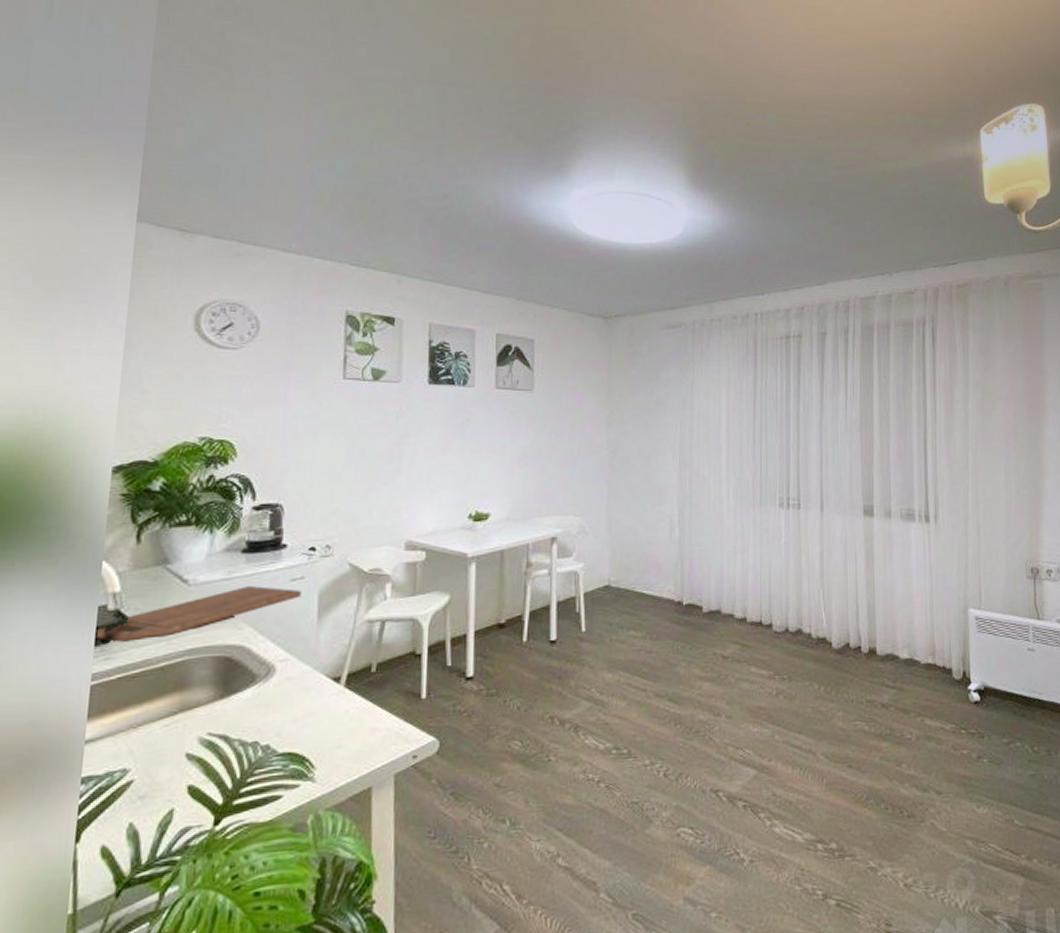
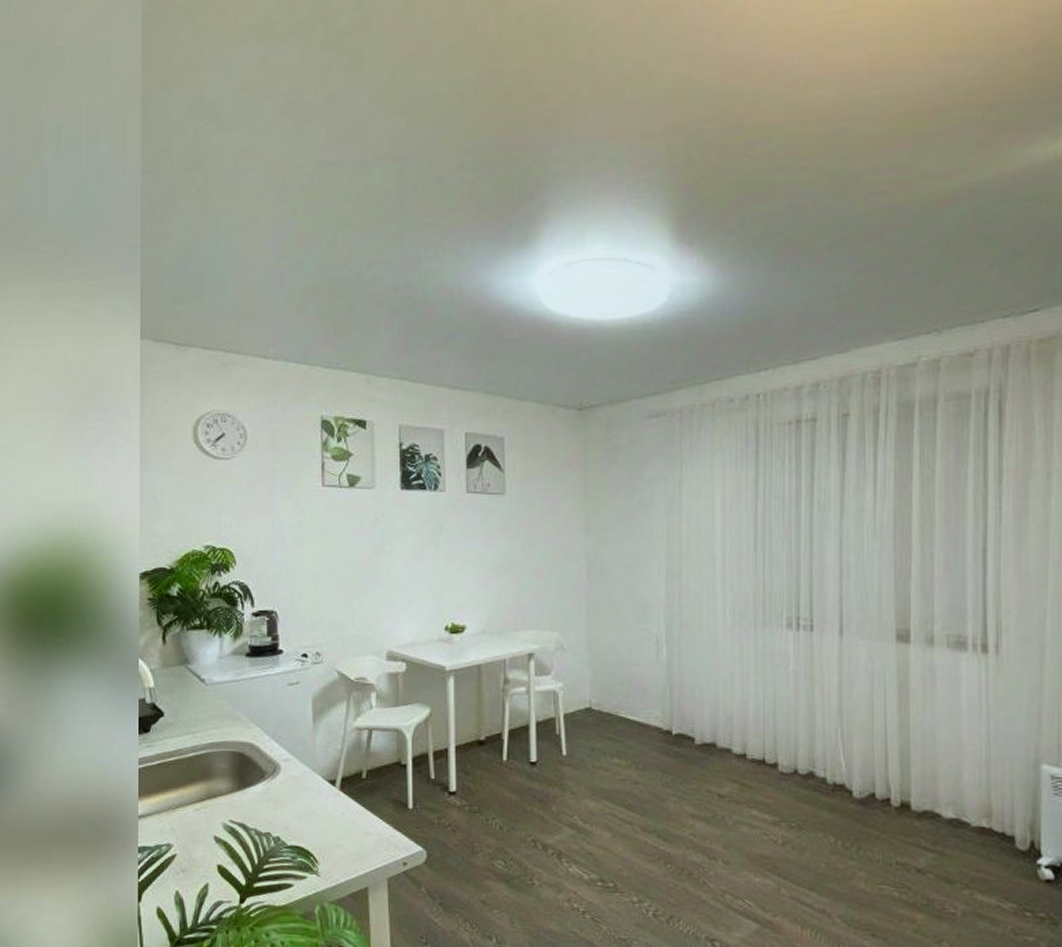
cutting board: present [95,586,301,642] -> none [139,688,297,732]

